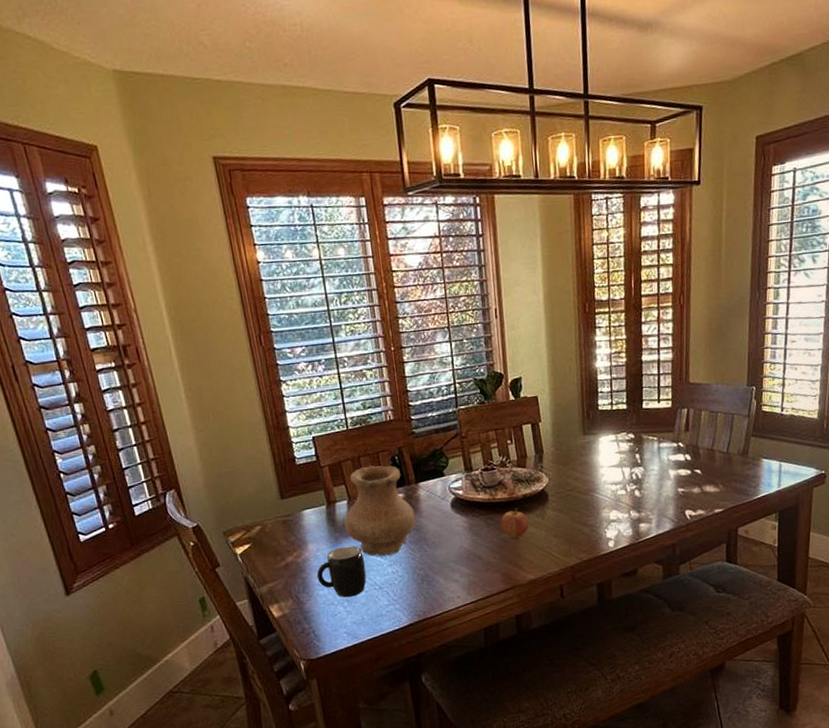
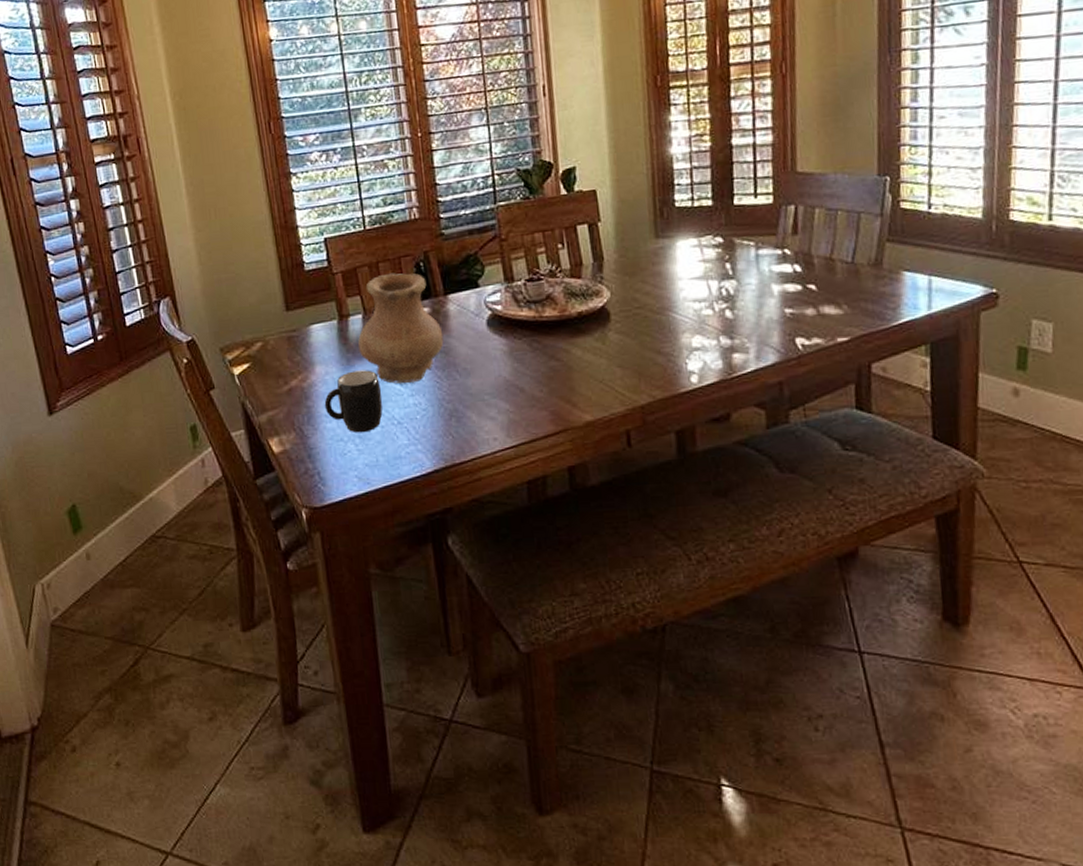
fruit: present [500,508,529,539] -> none [549,329,585,368]

